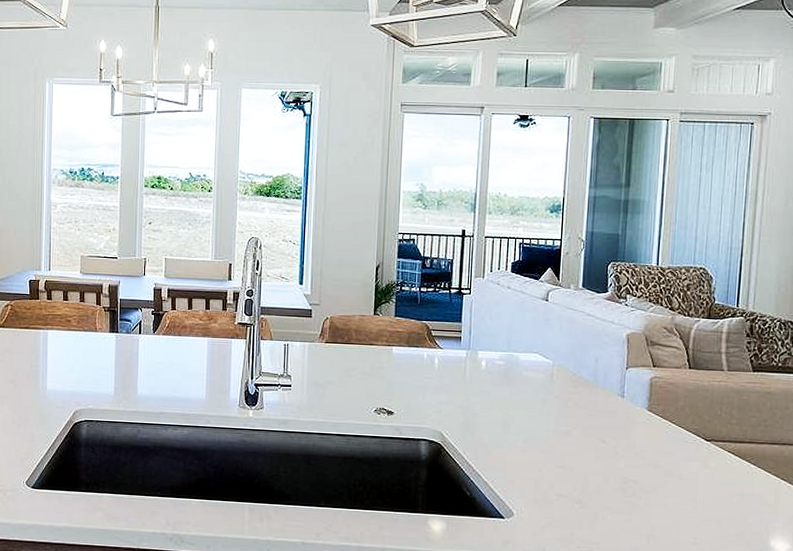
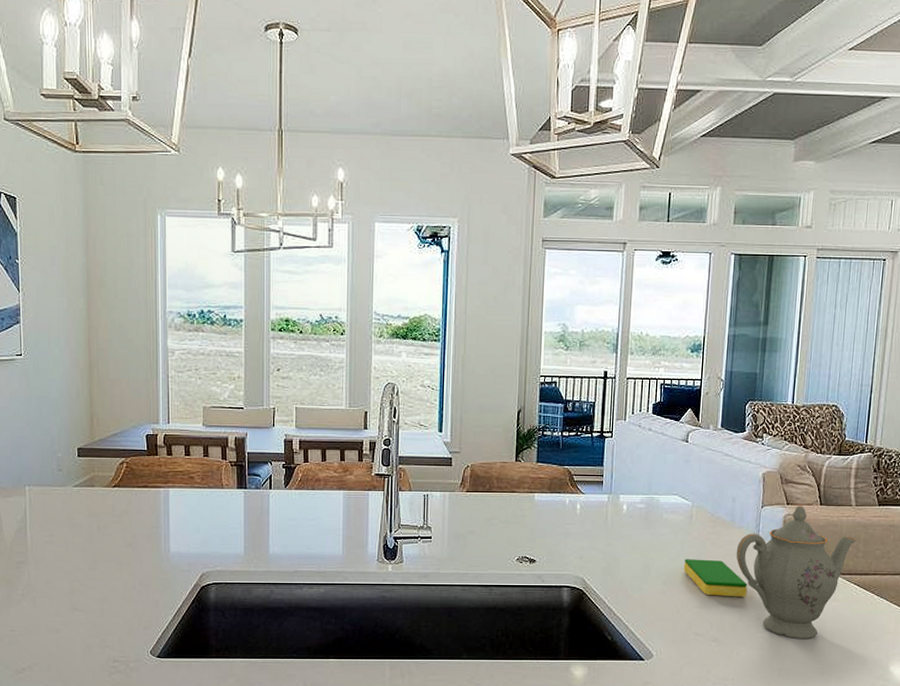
dish sponge: none [545,418,613,460] -> present [683,559,748,597]
teapot: none [599,368,730,506] -> present [736,506,857,639]

